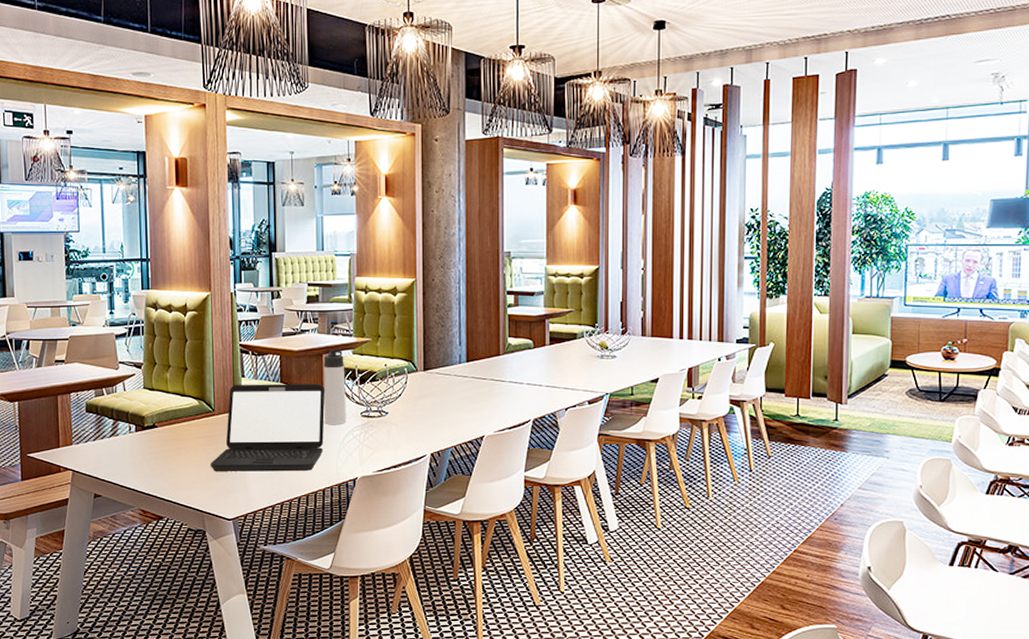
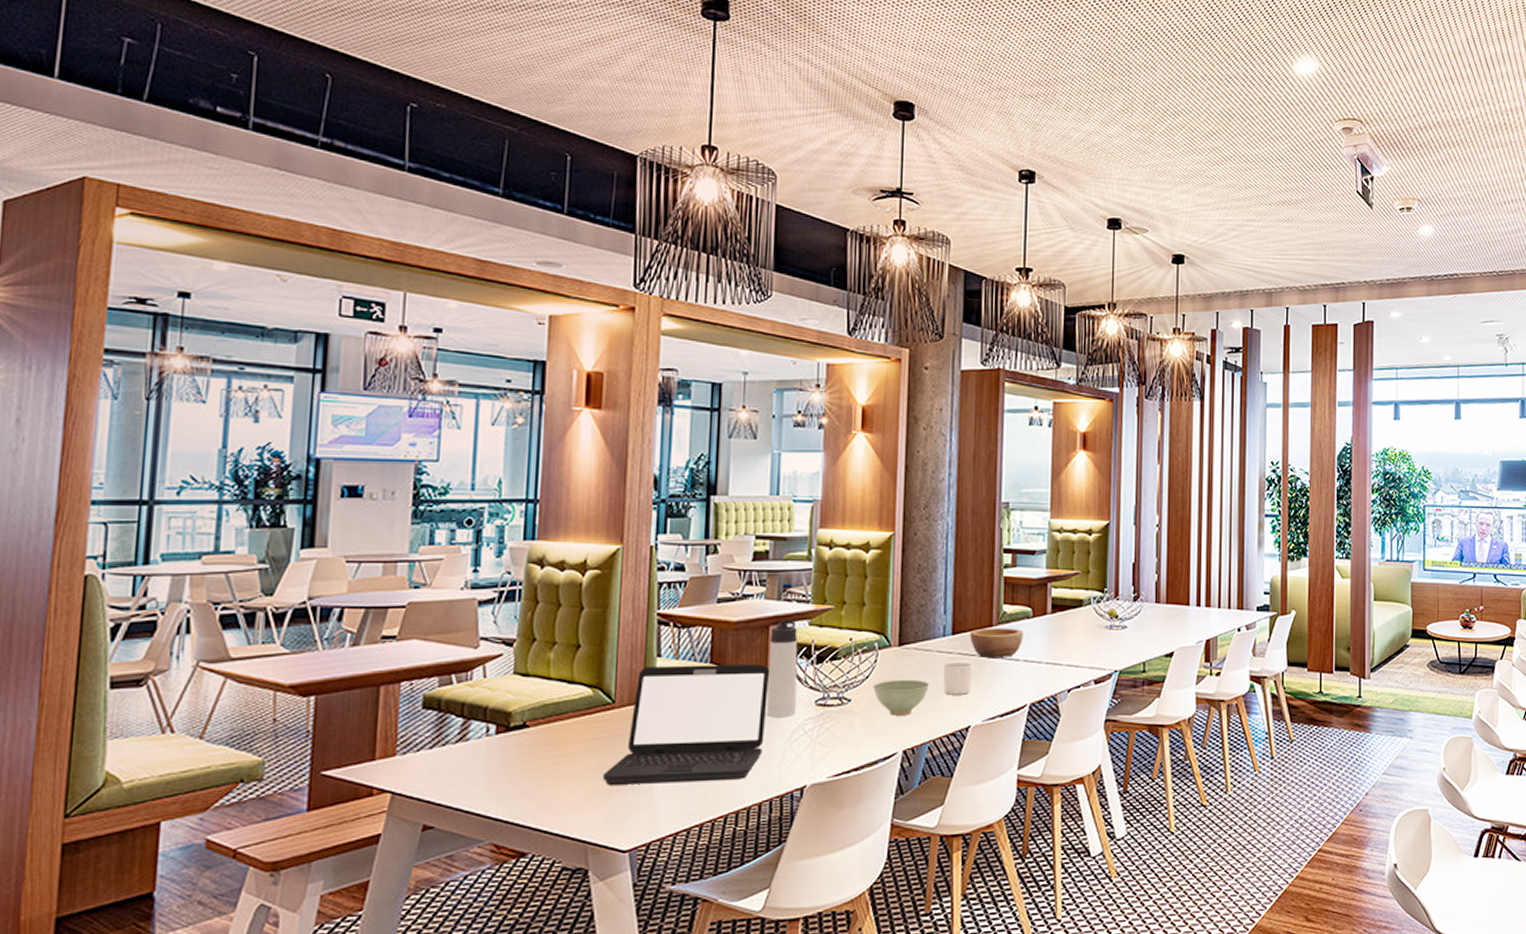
bowl: none [404,397,449,426] -> present [872,679,929,716]
mug: none [460,384,484,411] -> present [943,662,973,695]
bowl: none [482,357,526,381] -> present [970,628,1023,657]

